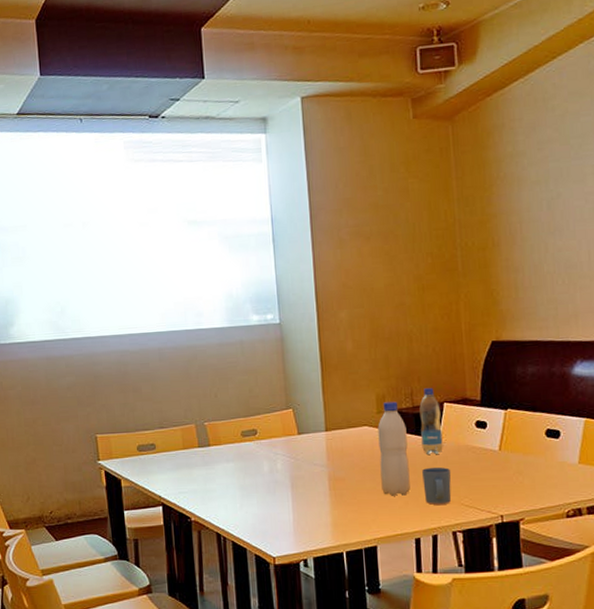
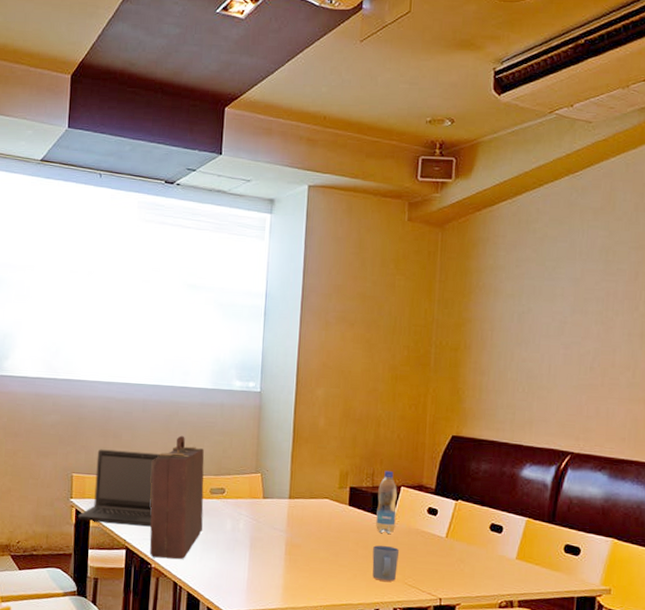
laptop: none [107,402,186,481] -> present [77,449,160,526]
briefcase: none [176,380,239,511] -> present [149,435,205,559]
water bottle: present [378,401,410,496] -> none [334,479,364,569]

